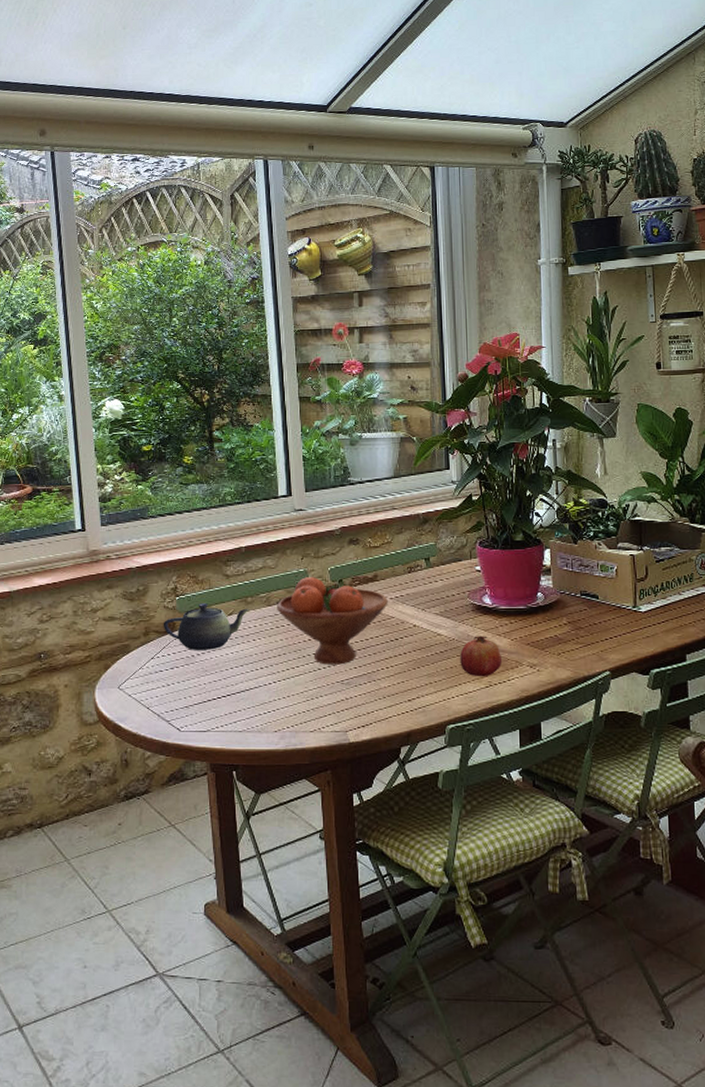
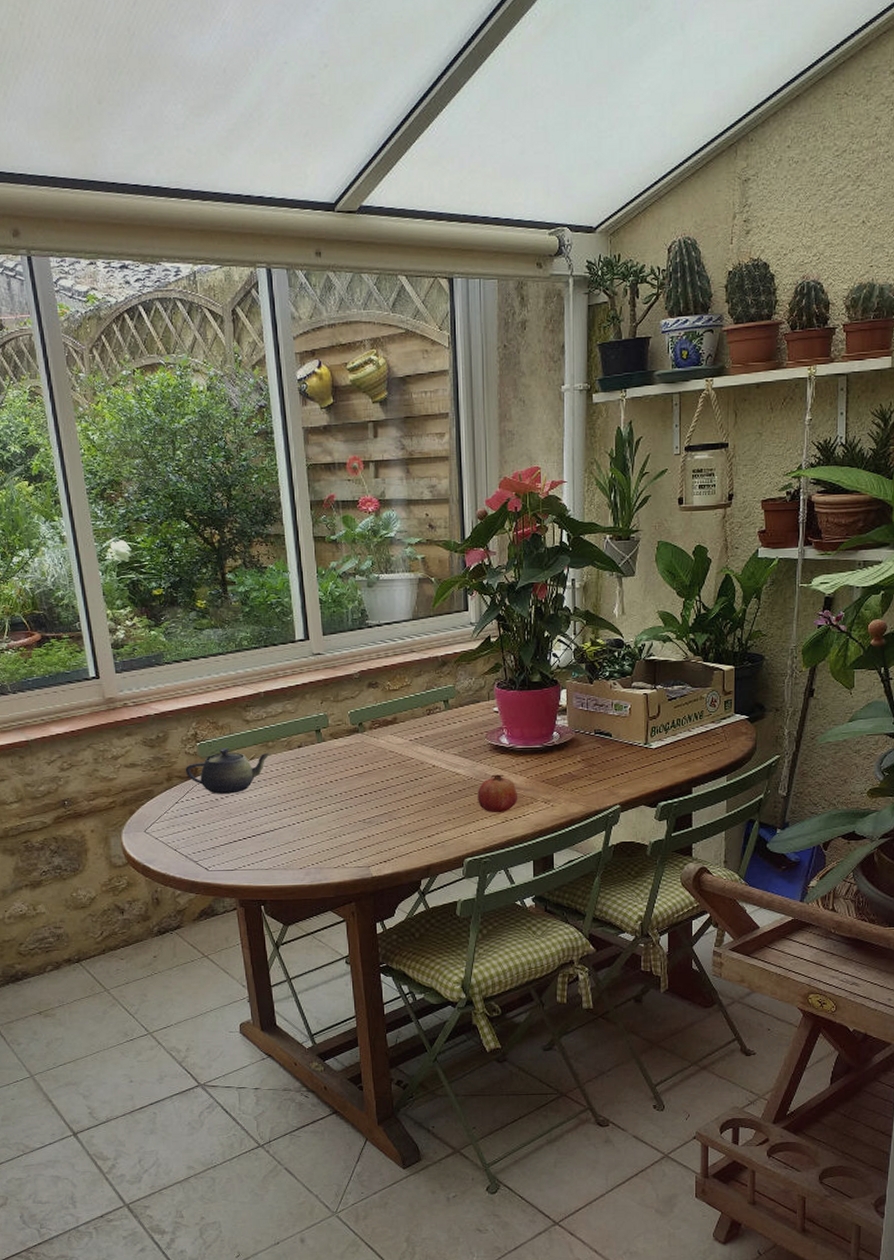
fruit bowl: present [277,577,388,665] -> none [298,721,407,805]

